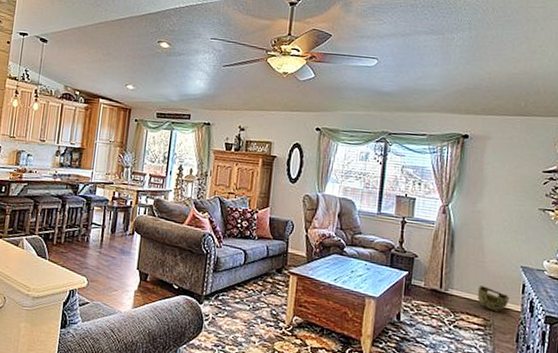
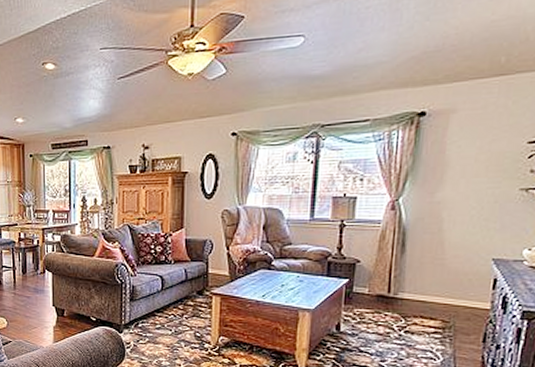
woven basket: present [477,286,509,312] -> none [434,286,475,313]

